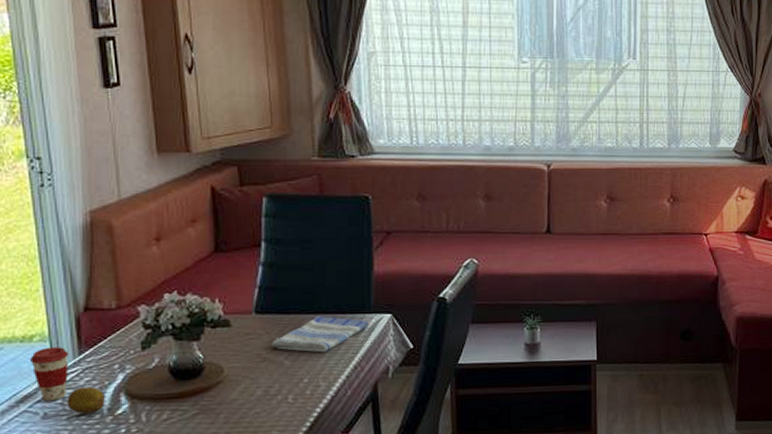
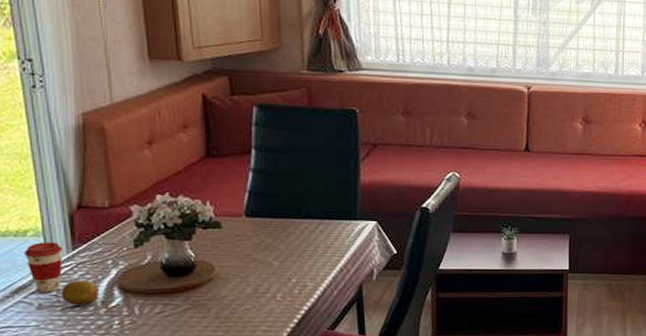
dish towel: present [272,316,369,353] -> none [261,221,355,255]

